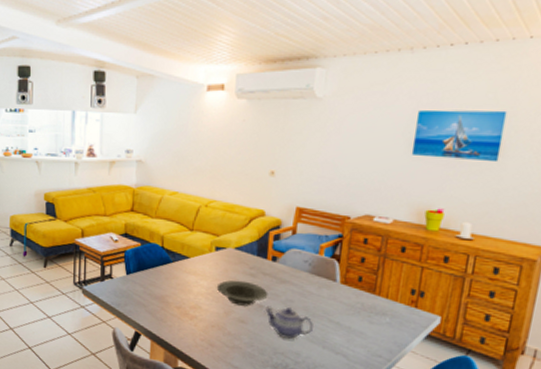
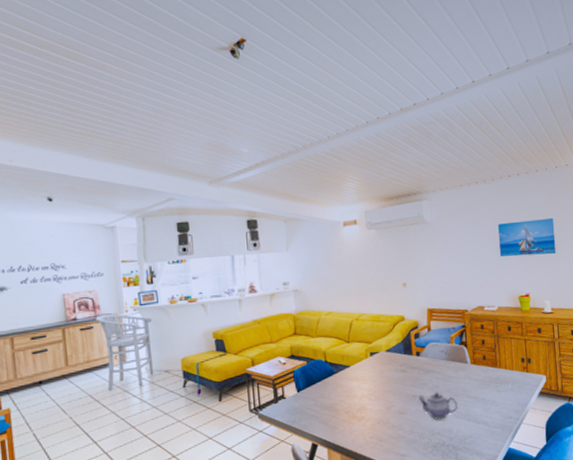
bowl: present [216,280,268,306] -> none [376,377,419,400]

